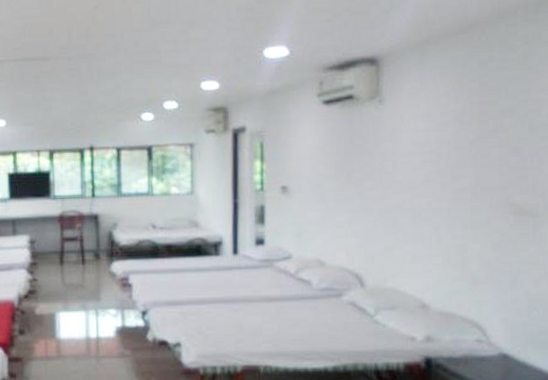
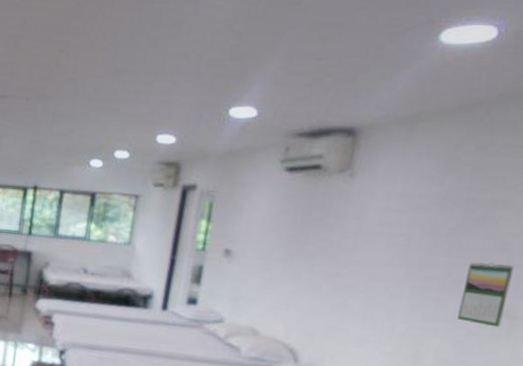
calendar: none [491,168,528,227] -> present [457,262,514,328]

